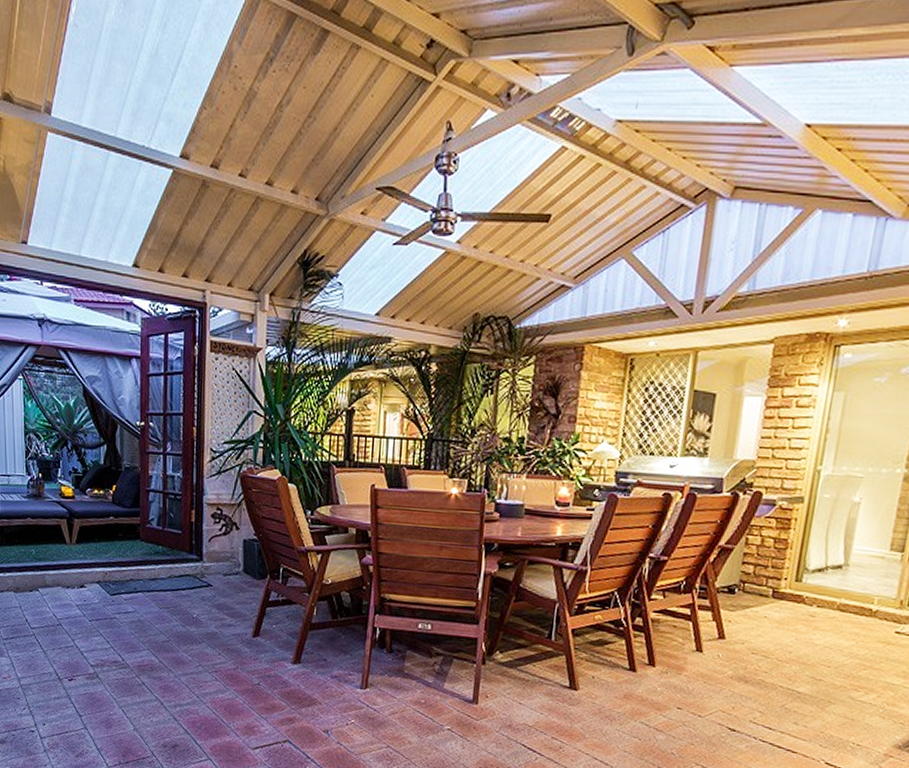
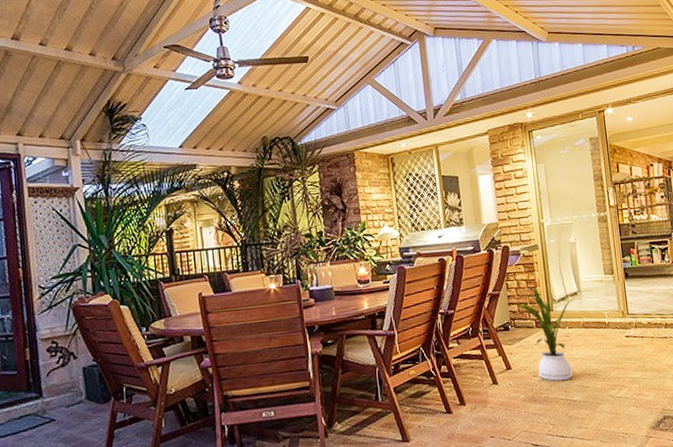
house plant: none [753,551,832,667] -> present [517,289,573,381]

